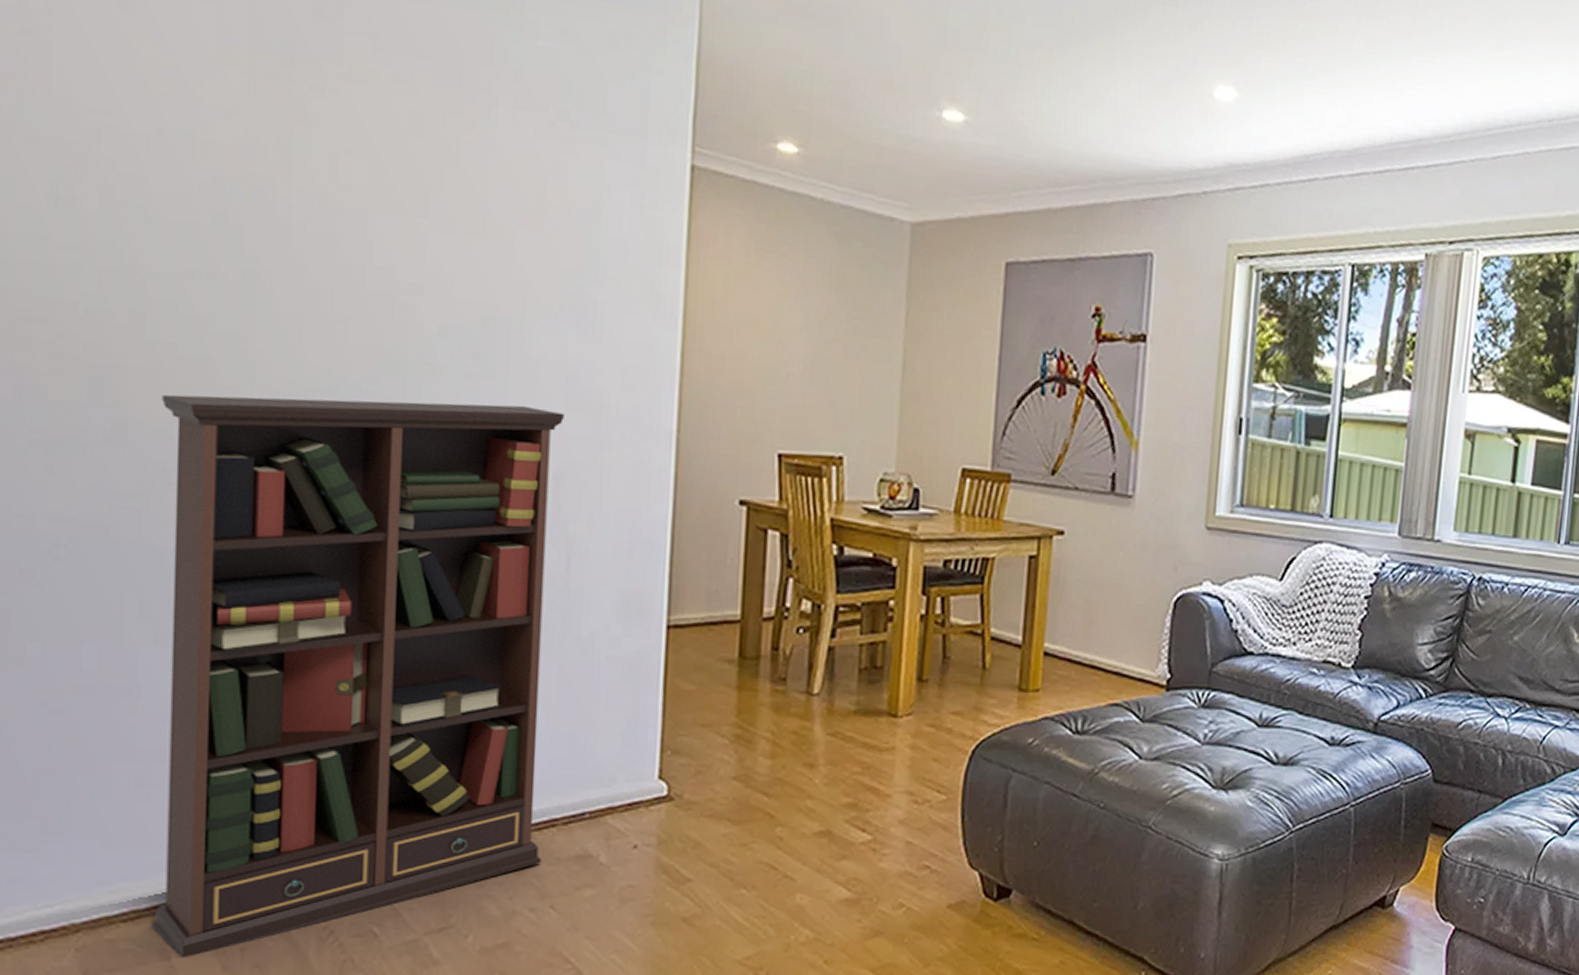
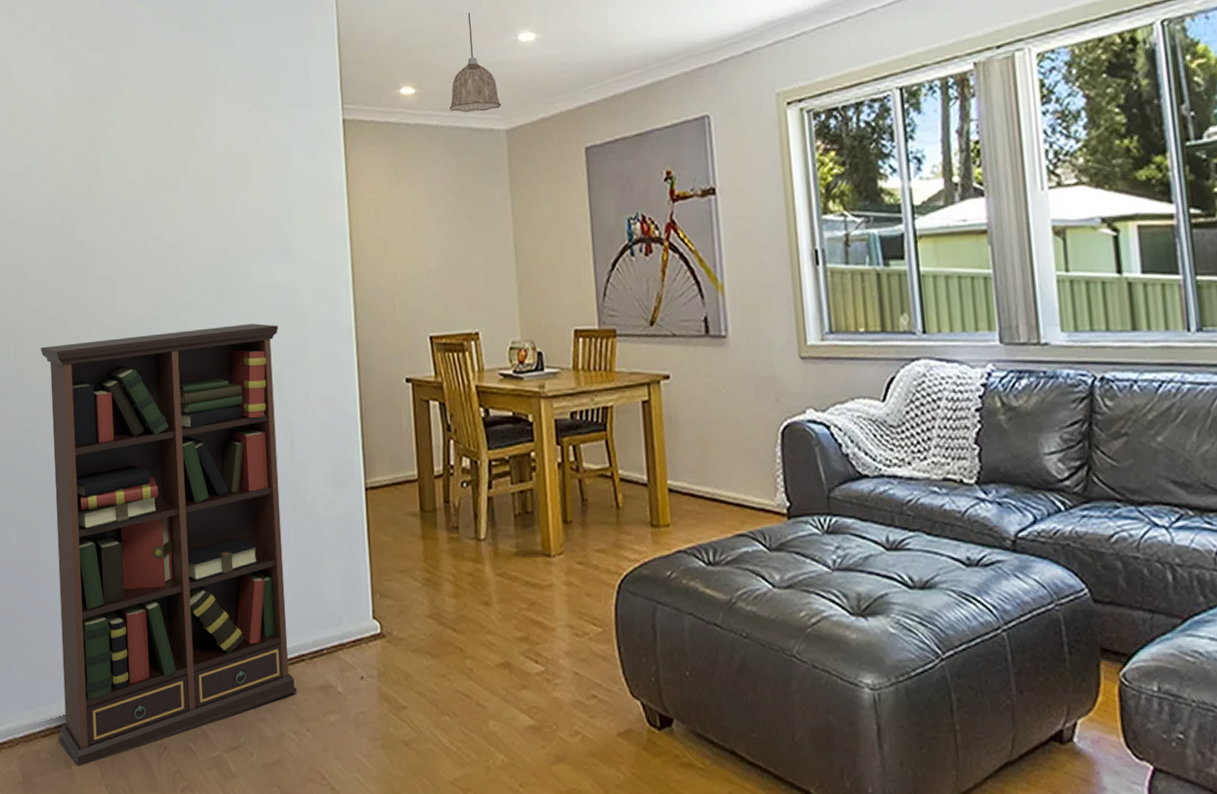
pendant lamp: none [841,68,911,195] -> present [449,12,502,112]

